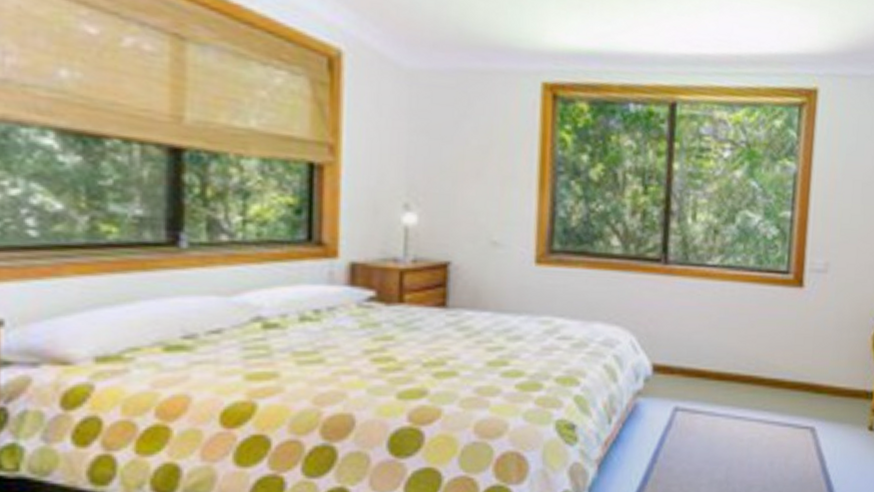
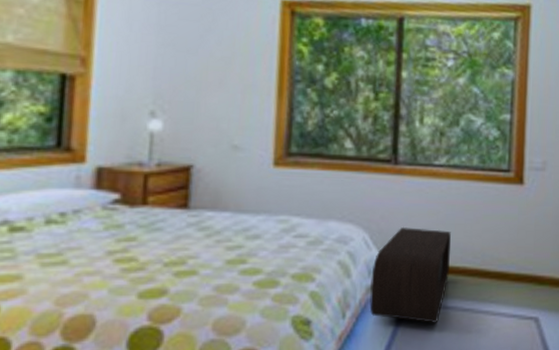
coffee table: none [636,330,724,430] -> present [369,226,451,323]

